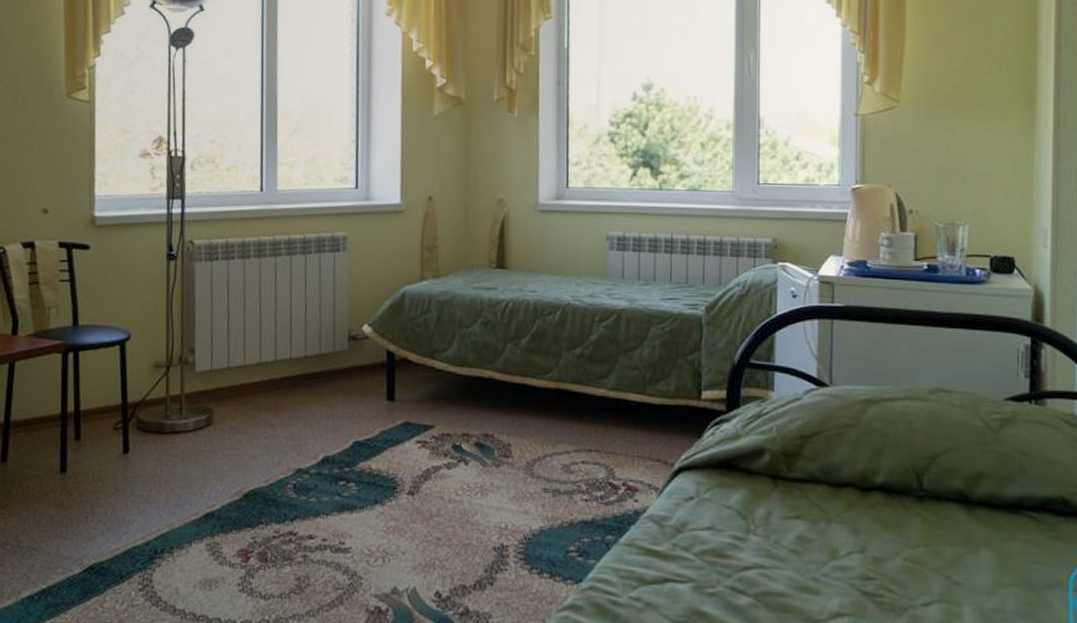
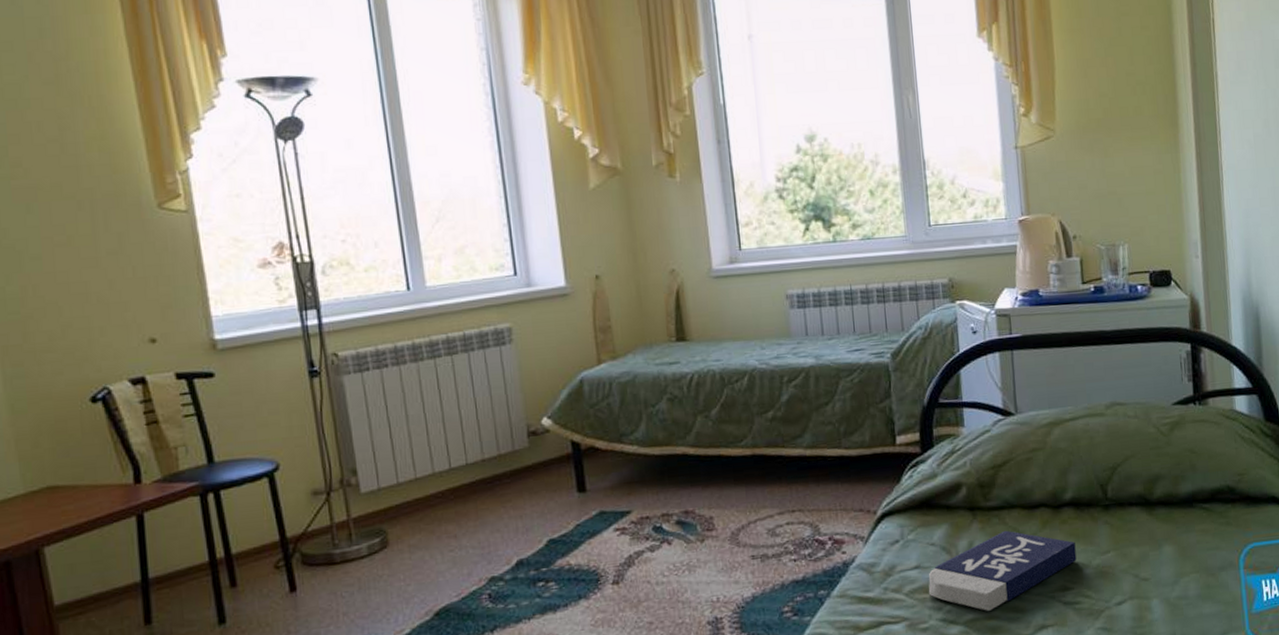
book: none [719,505,882,587] -> present [928,530,1077,611]

